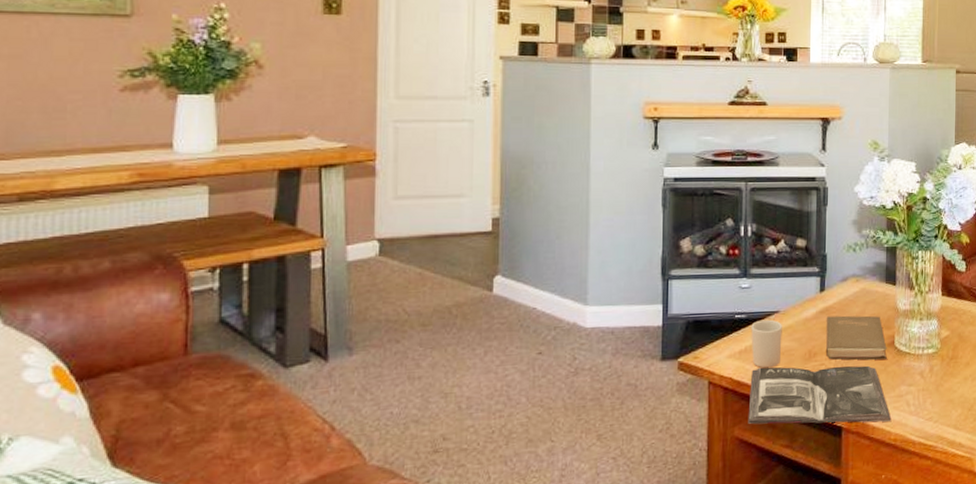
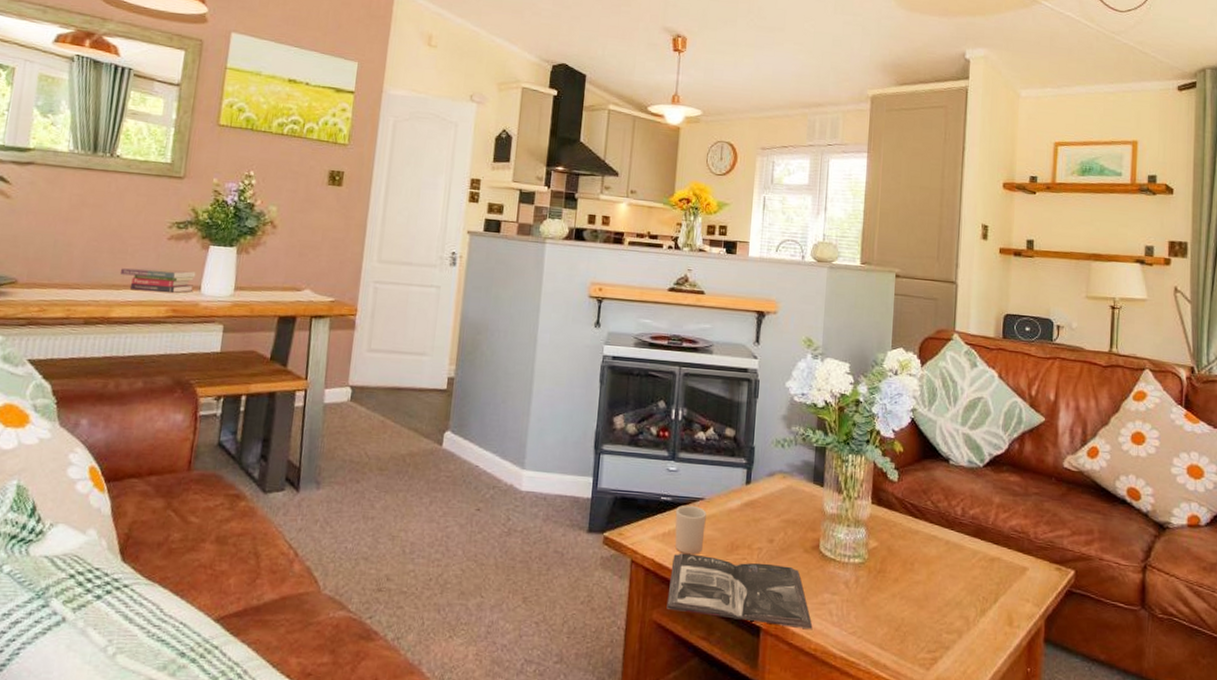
books: none [59,127,164,155] -> present [120,267,196,294]
book: present [825,315,887,360] -> none [748,510,811,562]

